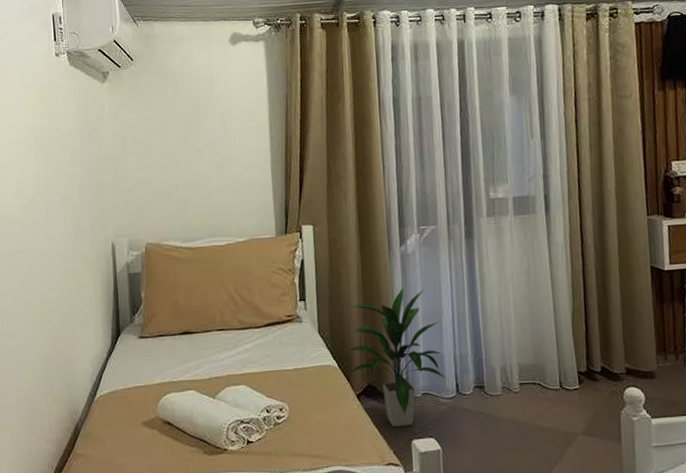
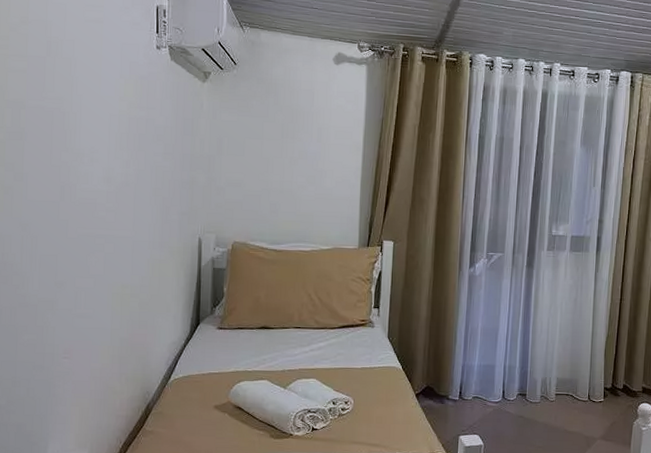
indoor plant: present [344,287,446,427] -> none [409,304,495,424]

